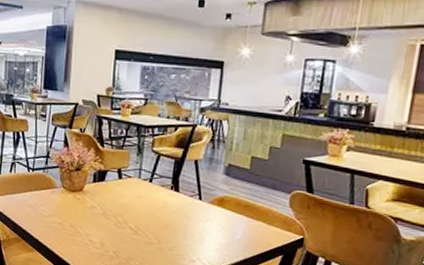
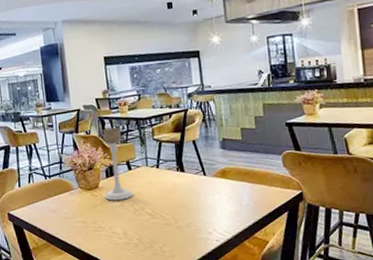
candle holder: none [87,129,119,209] -> present [102,127,133,201]

